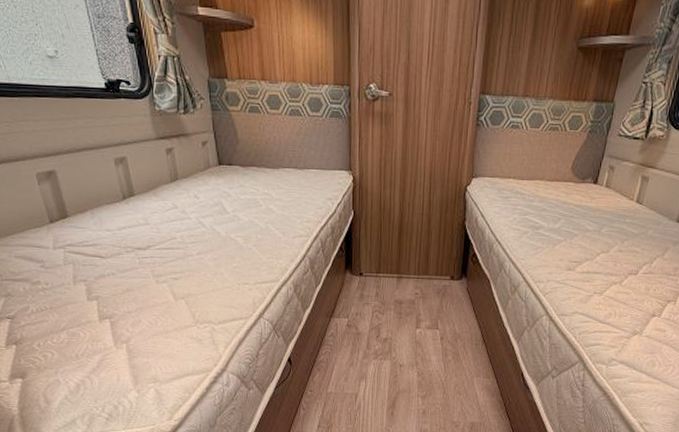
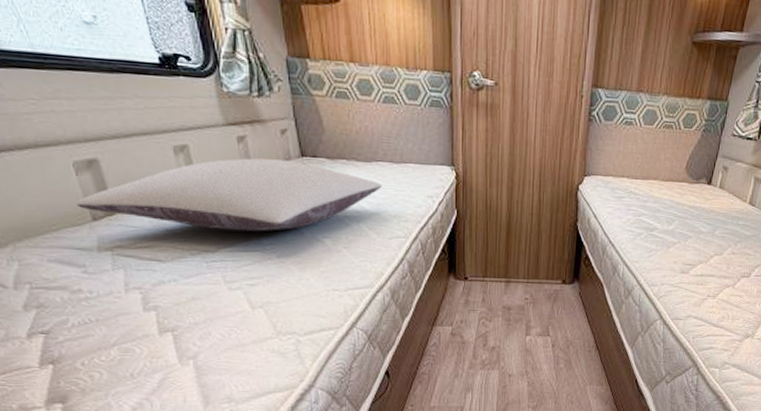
pillow: none [37,167,287,232] -> present [76,158,382,232]

